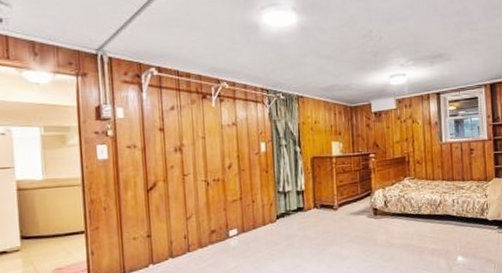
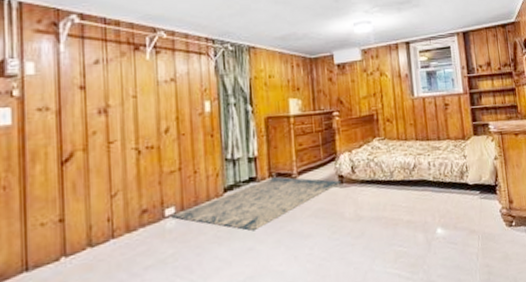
rug: none [234,208,376,252] -> present [171,177,342,232]

